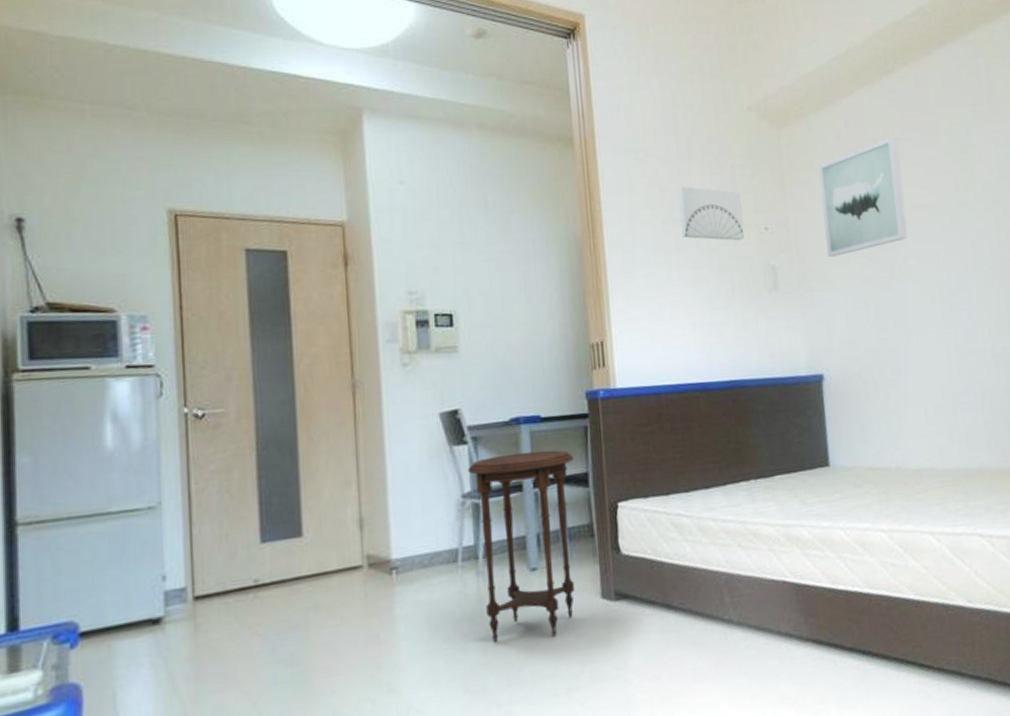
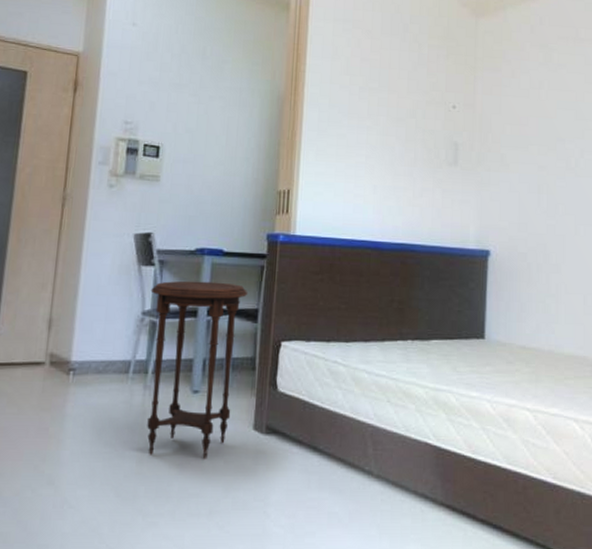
wall art: present [677,187,745,241] -> none [375,59,434,115]
wall art: present [818,137,907,258] -> none [508,38,588,142]

